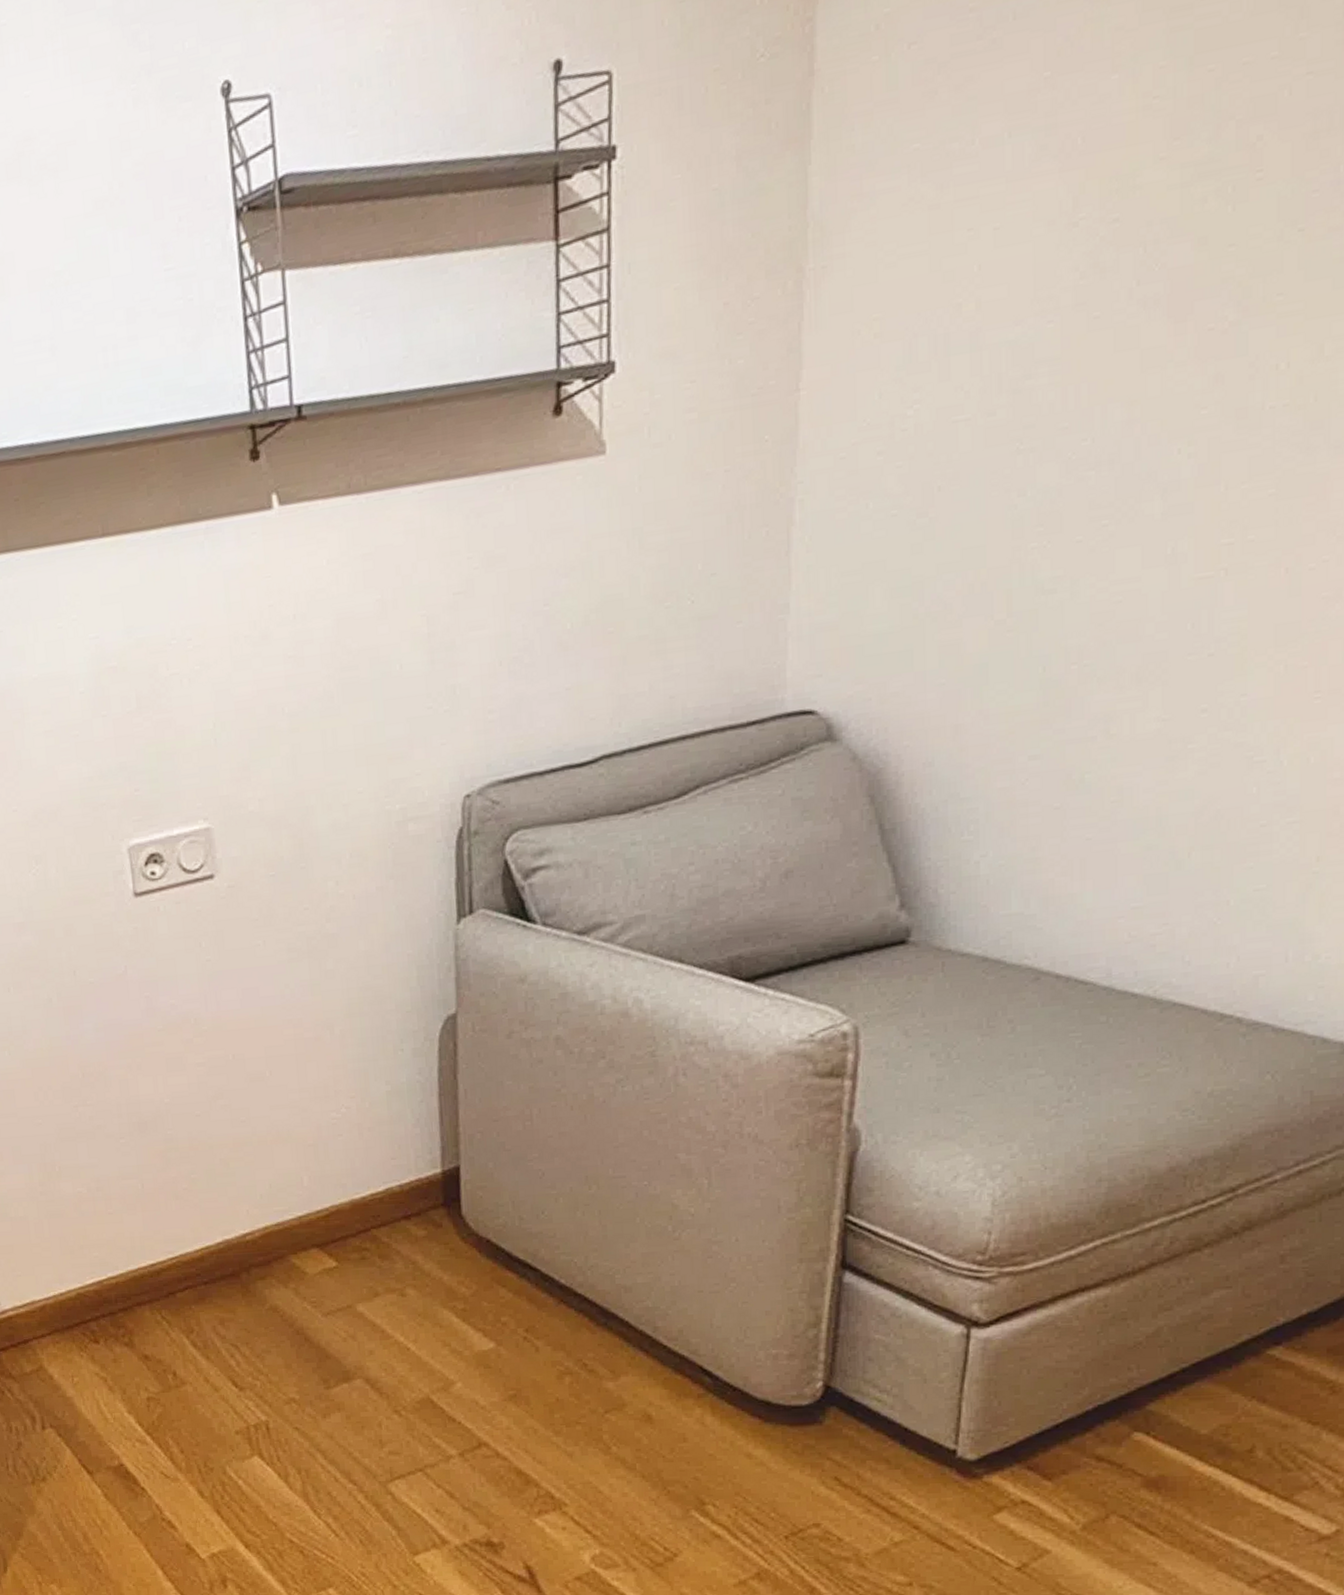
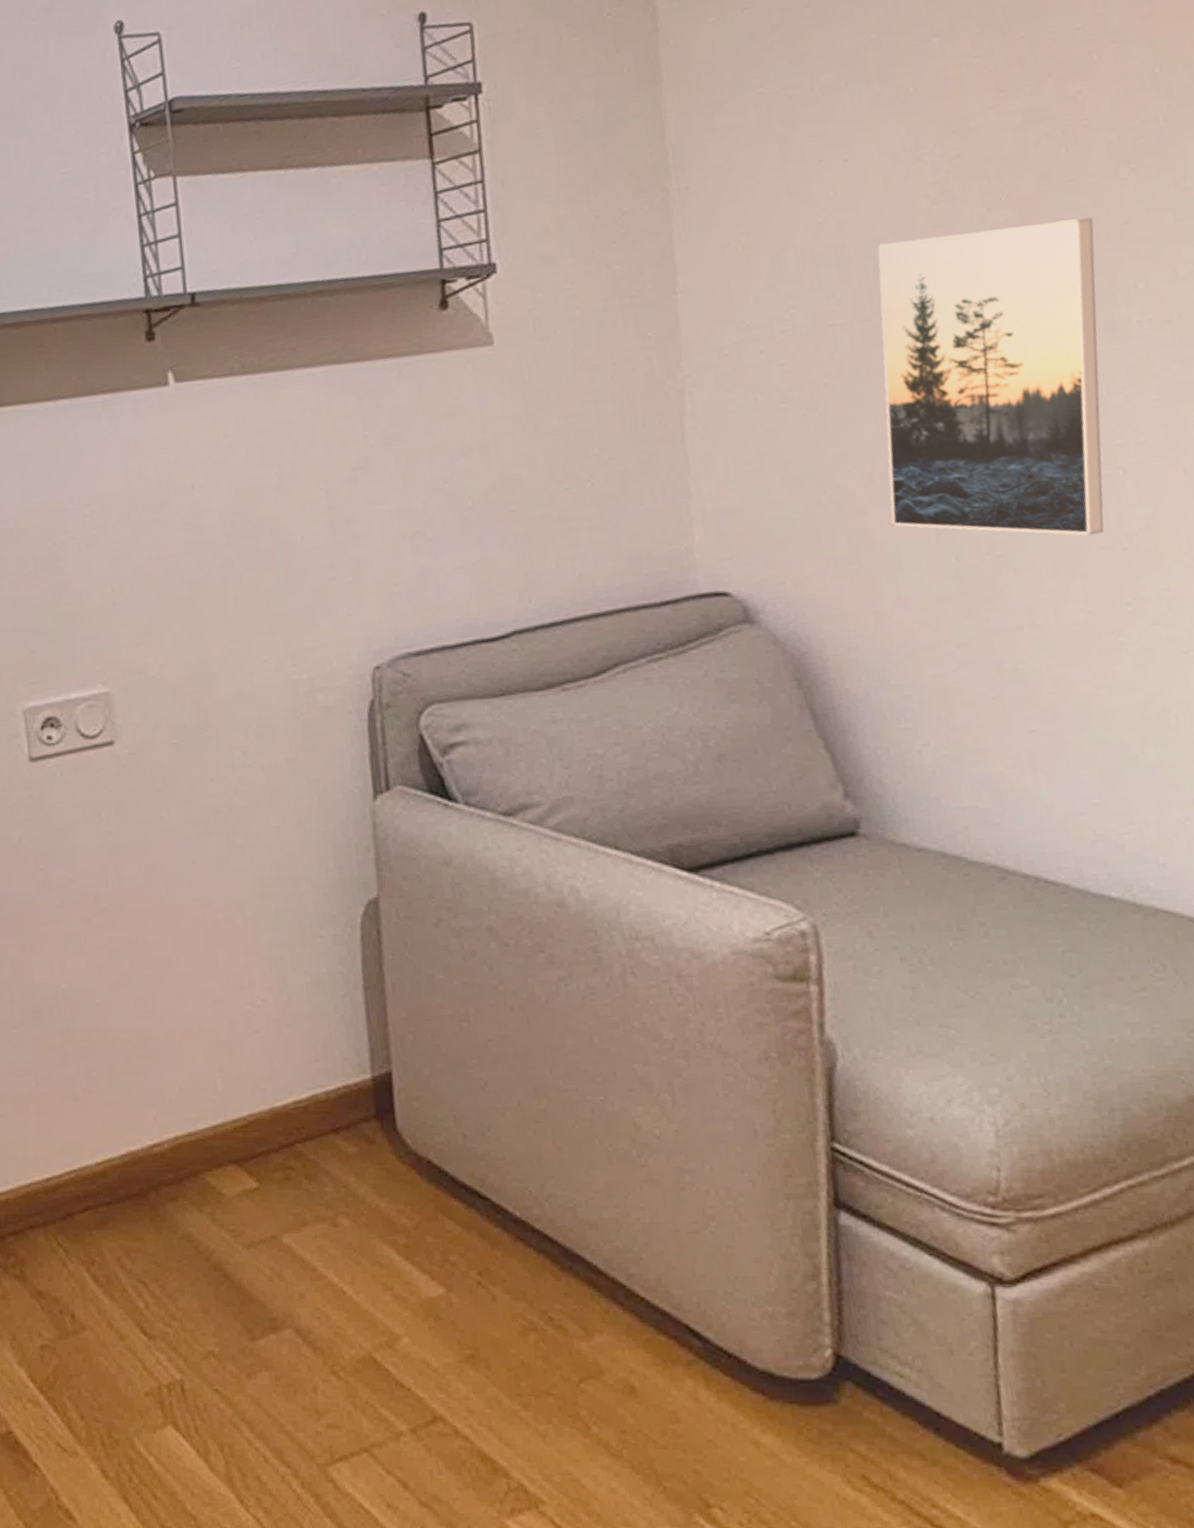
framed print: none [985,288,1247,642] -> present [877,217,1104,536]

